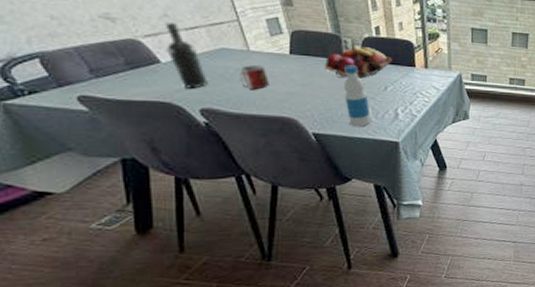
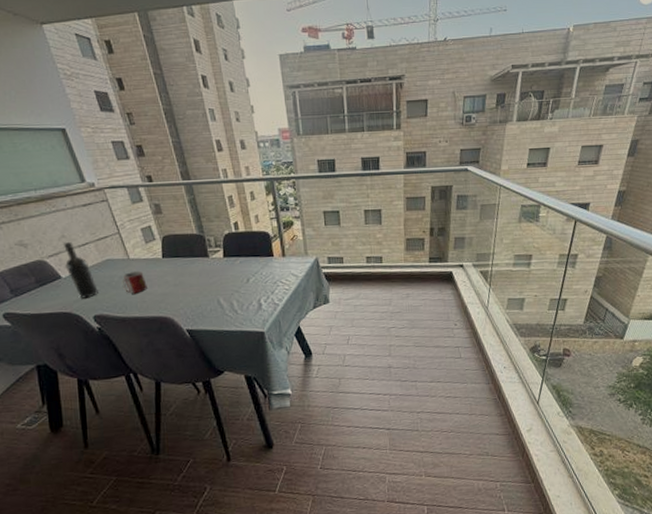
fruit basket: present [324,45,392,79] -> none [192,242,252,275]
bottle: present [343,65,372,127] -> none [210,261,238,321]

